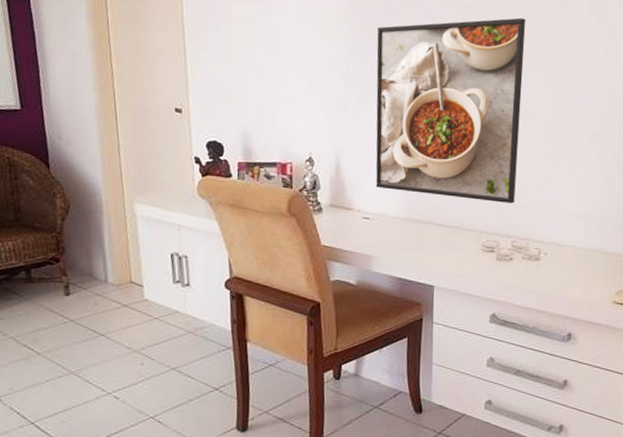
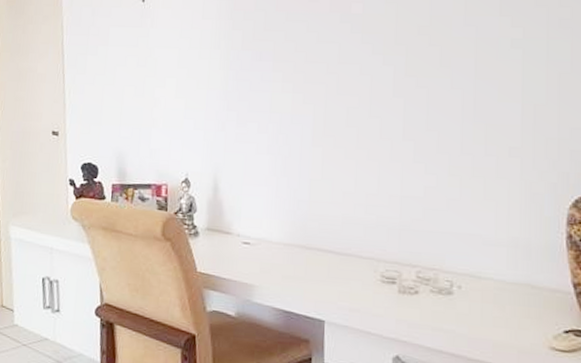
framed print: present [375,17,526,204] -> none [256,25,425,228]

